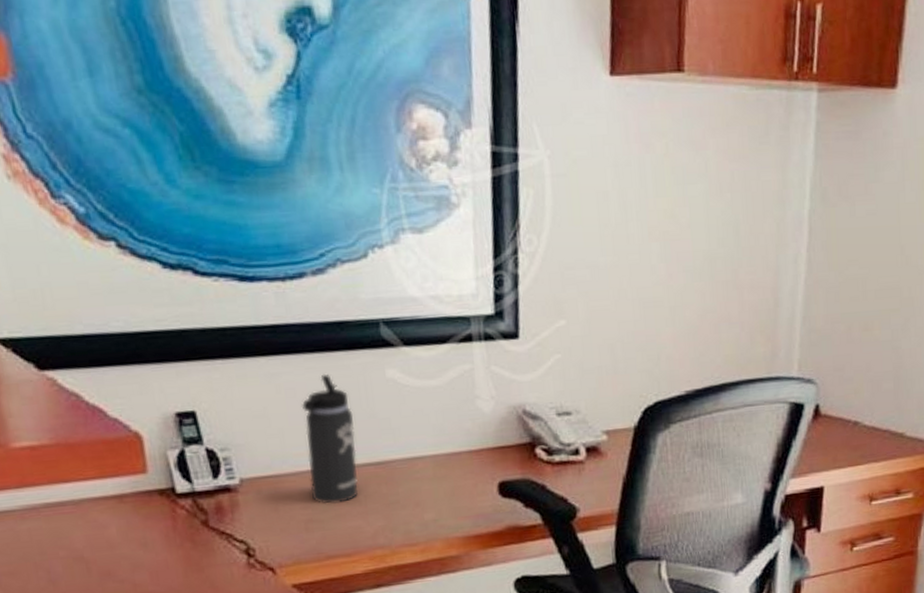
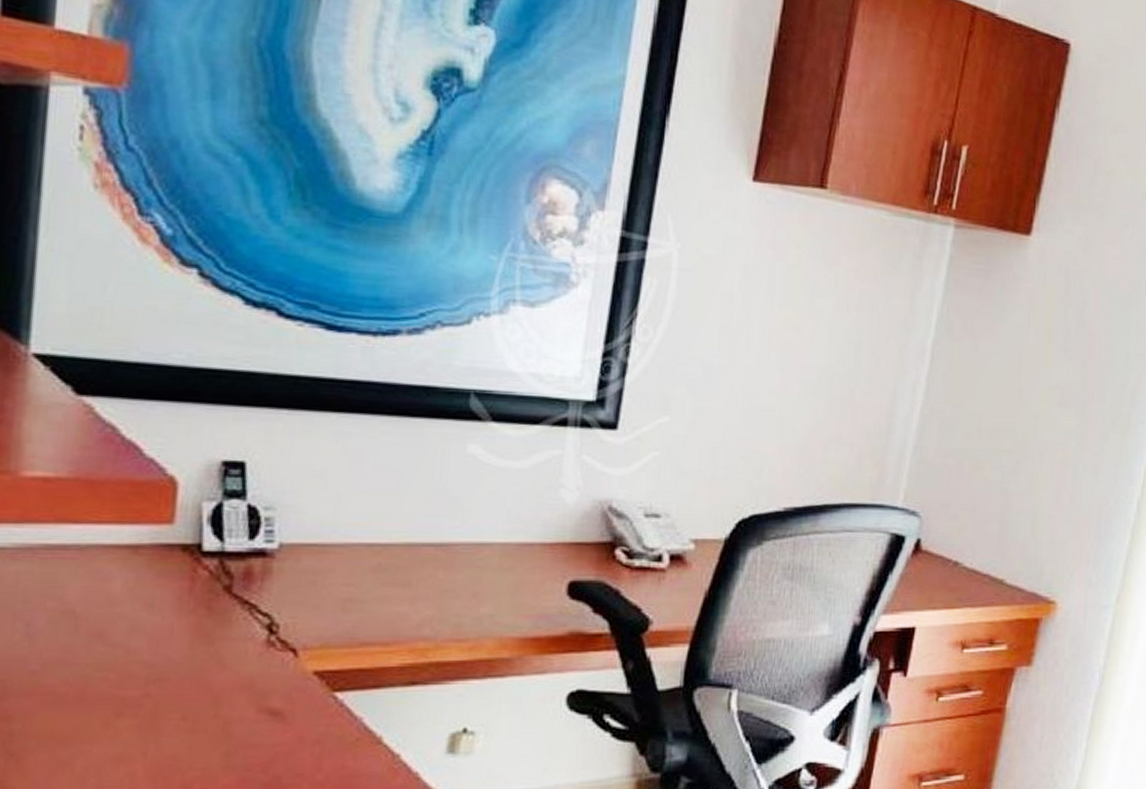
thermos bottle: present [301,373,358,505] -> none [357,440,423,584]

